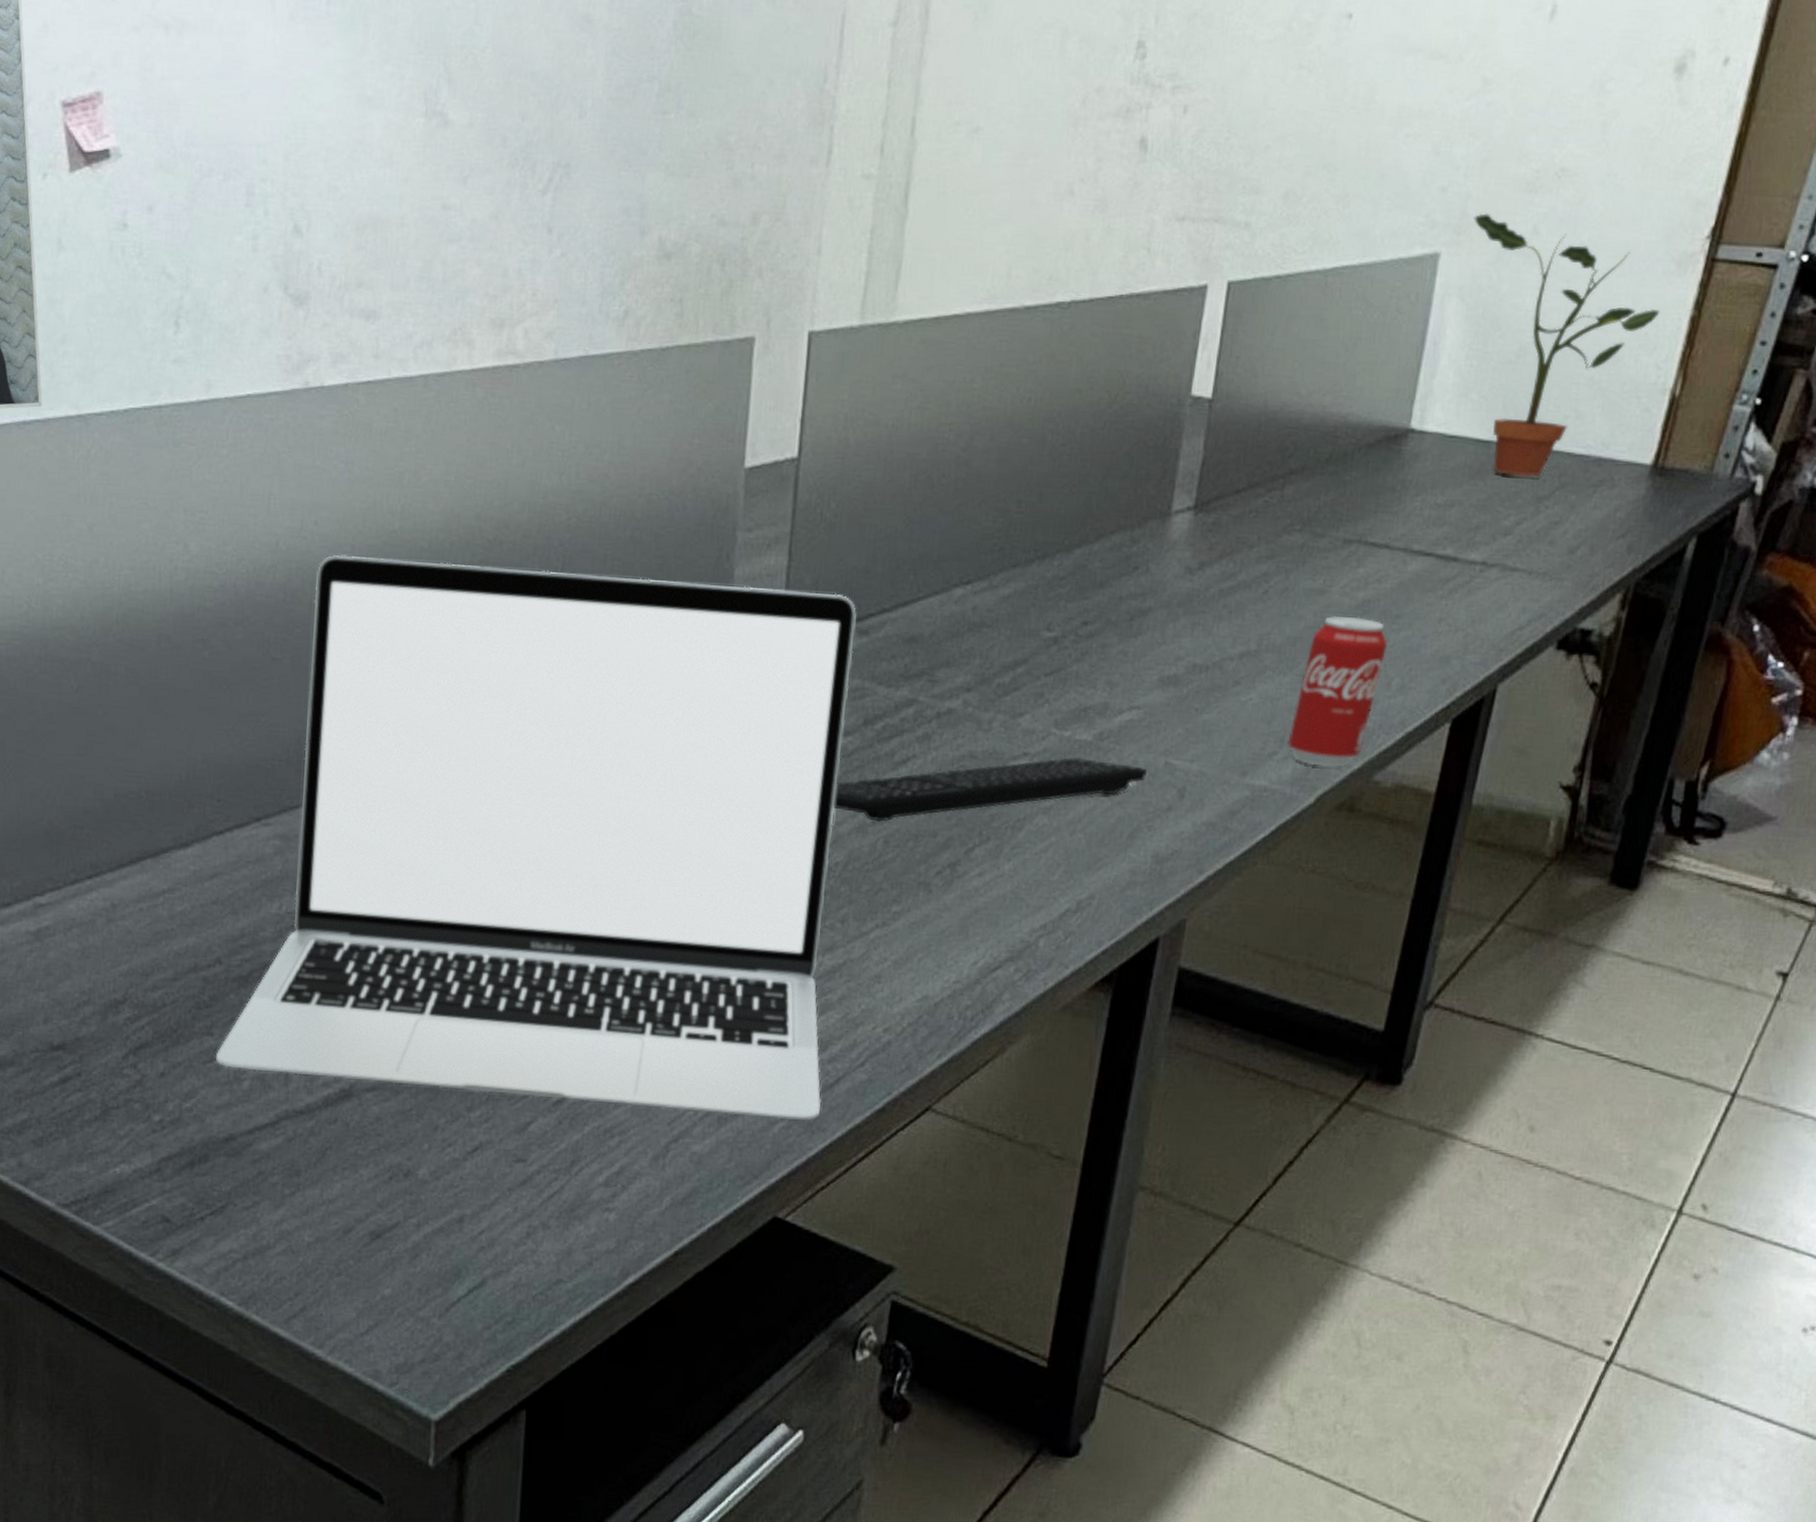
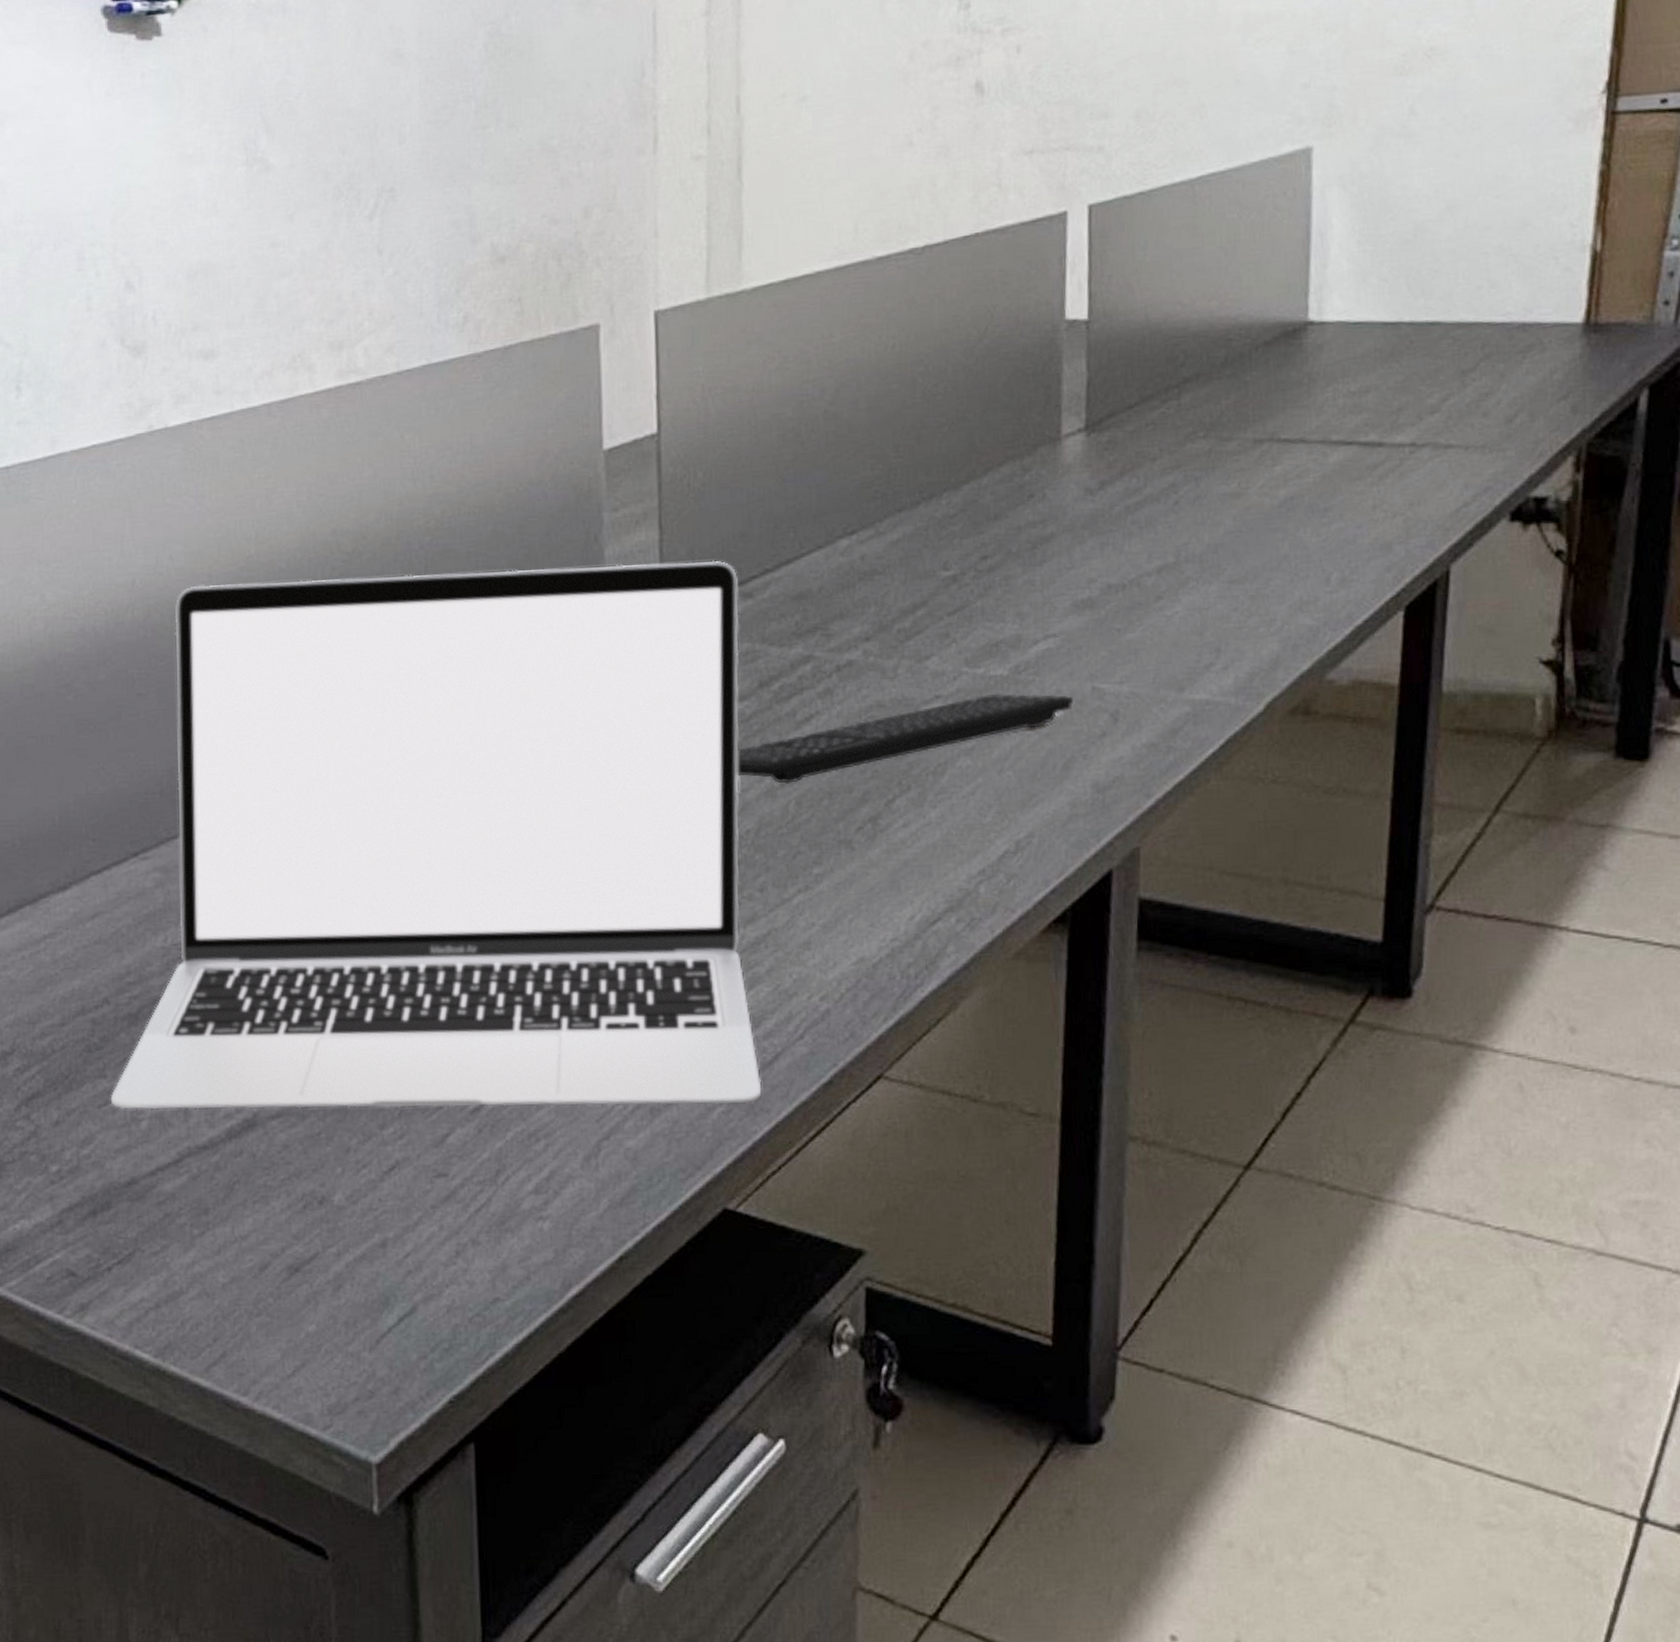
beverage can: present [1287,616,1387,767] -> none [1224,515,1319,672]
potted plant: present [1473,213,1660,477] -> none [1343,102,1564,354]

